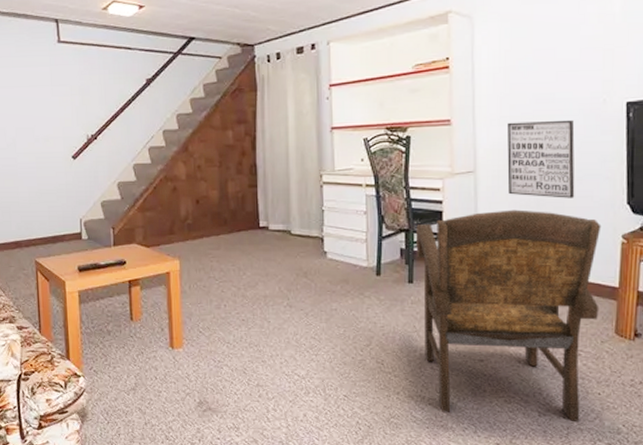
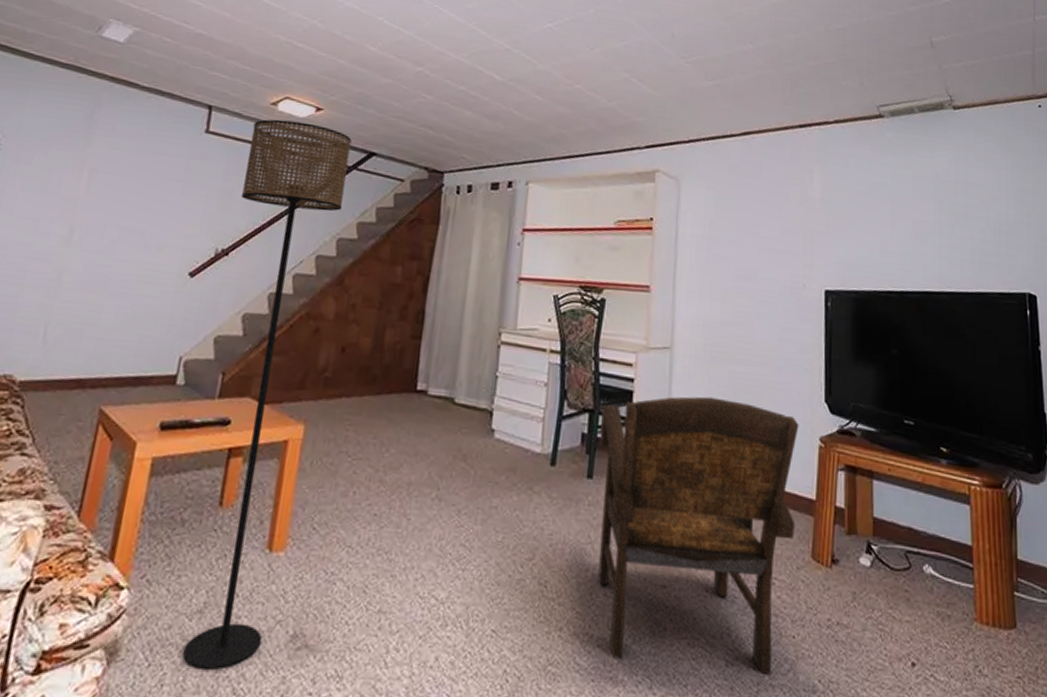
floor lamp: none [93,20,179,426] -> present [182,119,352,671]
wall art: present [507,119,575,198] -> none [705,297,775,390]

